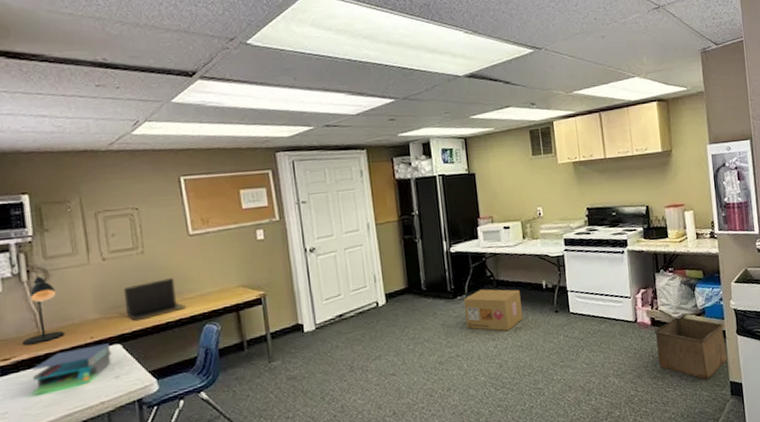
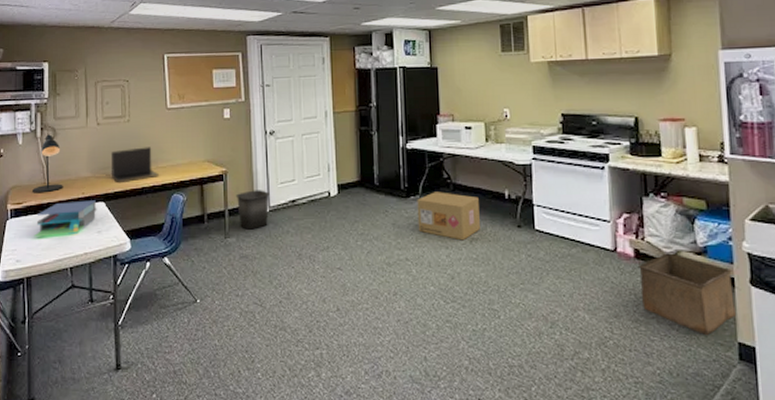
waste bin: none [277,308,315,351] -> present [235,190,270,230]

